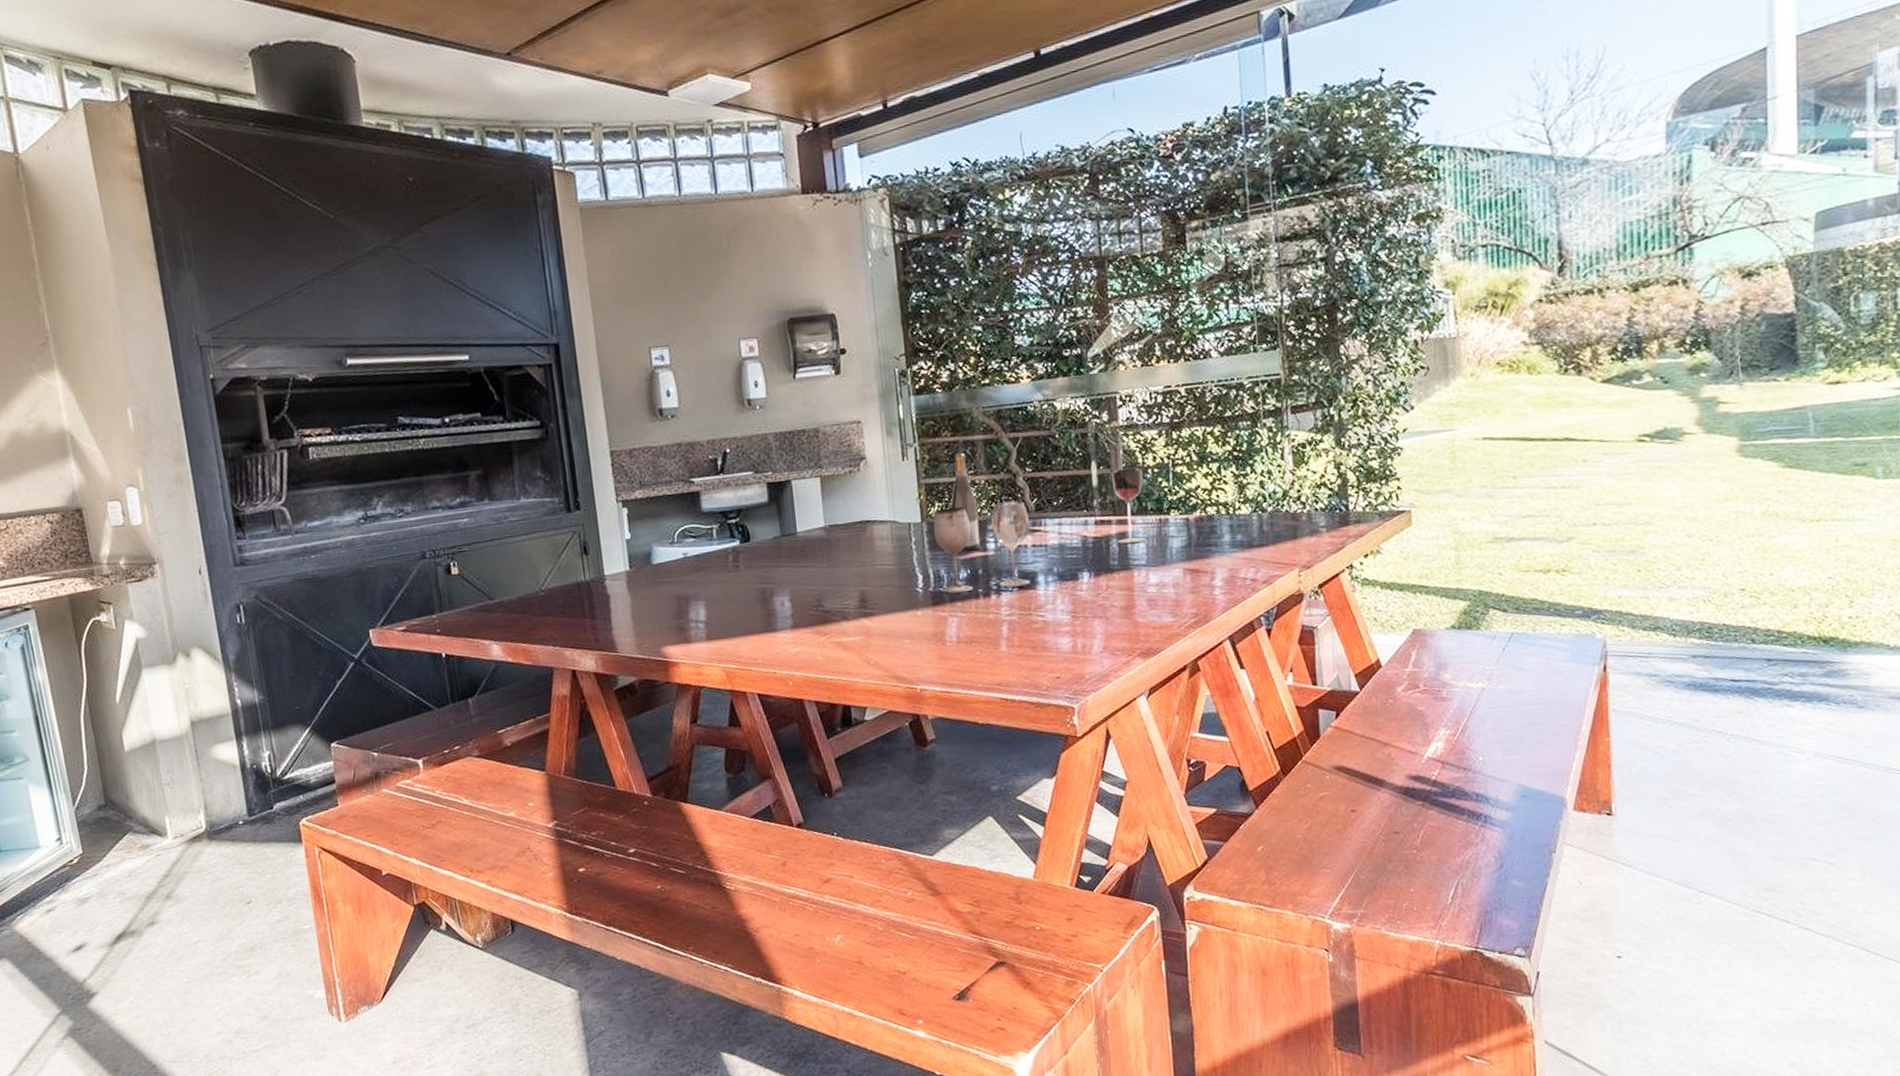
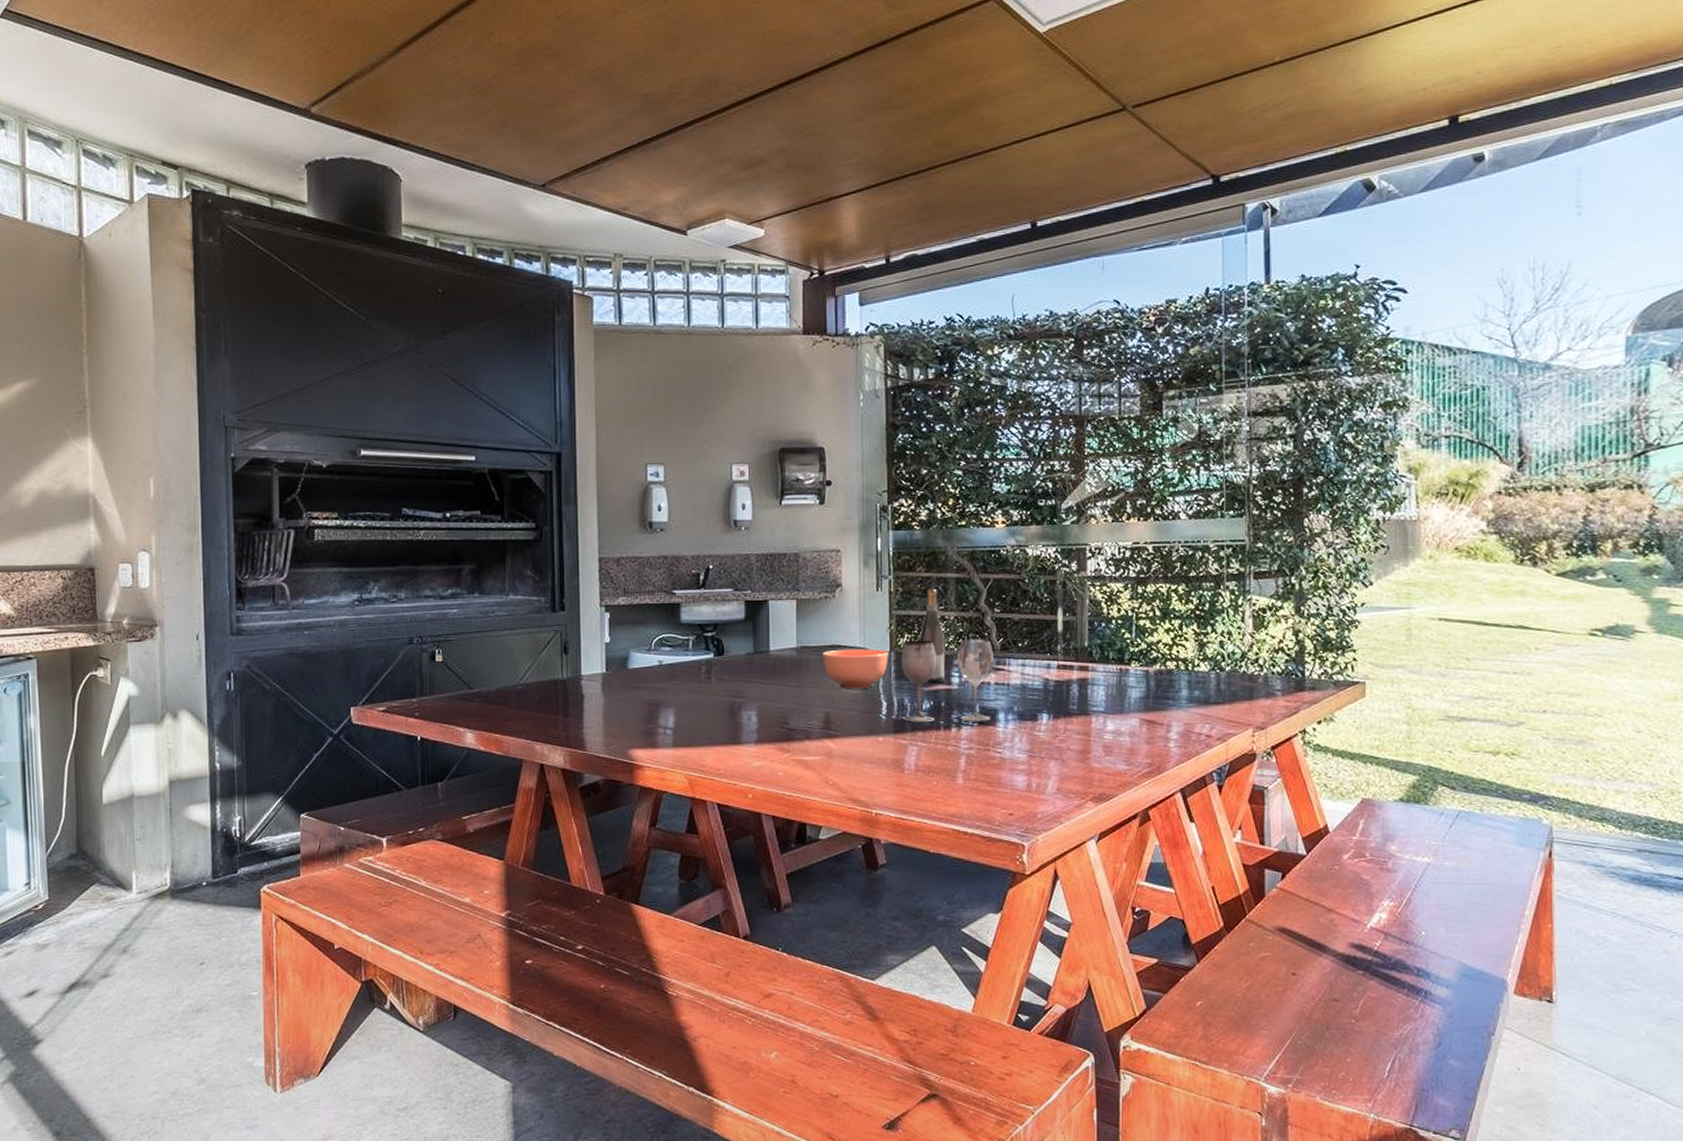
bowl: none [852,521,921,565] -> present [822,649,888,688]
wineglass: present [1111,467,1145,544] -> none [1076,617,1107,689]

